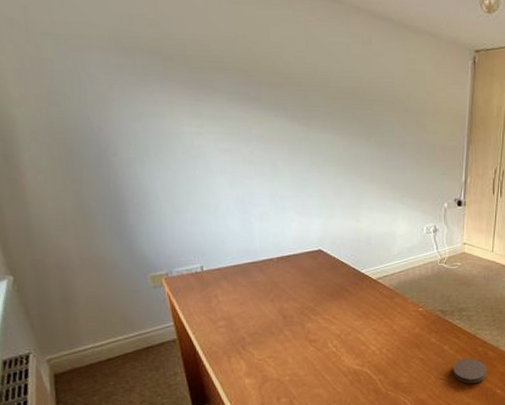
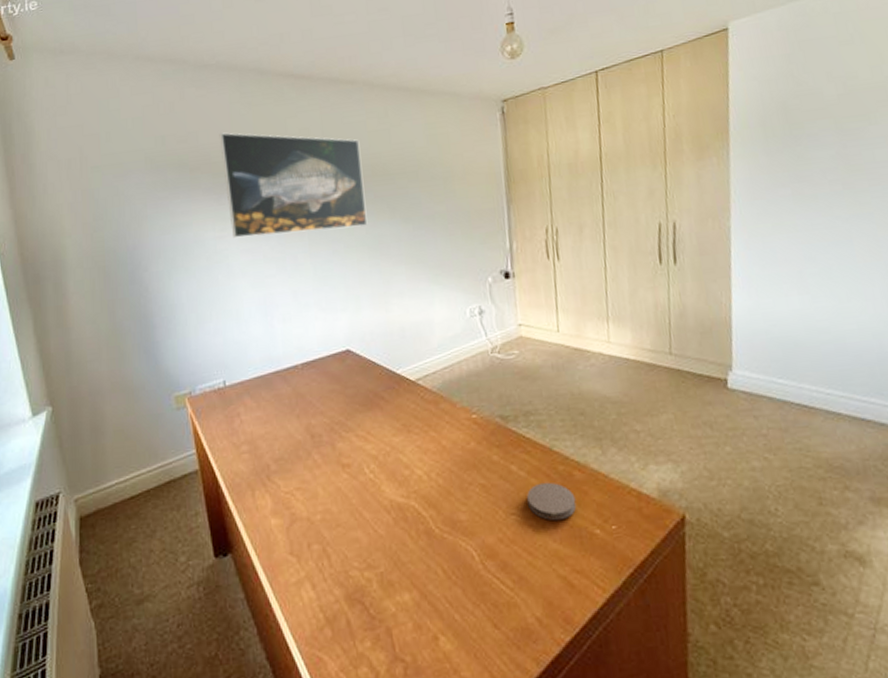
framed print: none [195,25,345,144] -> present [219,132,368,238]

